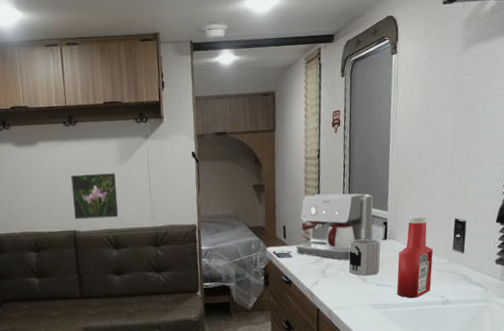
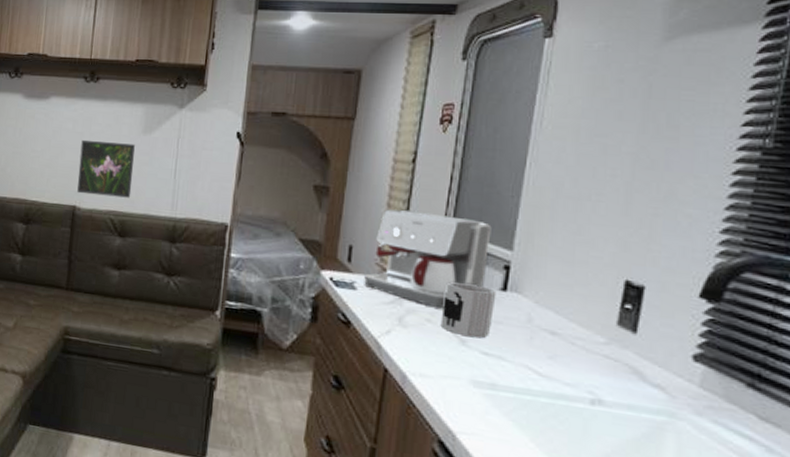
ketchup bottle: present [397,216,434,298] -> none [514,264,583,386]

